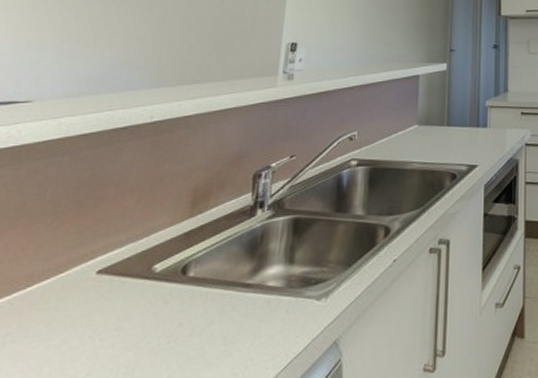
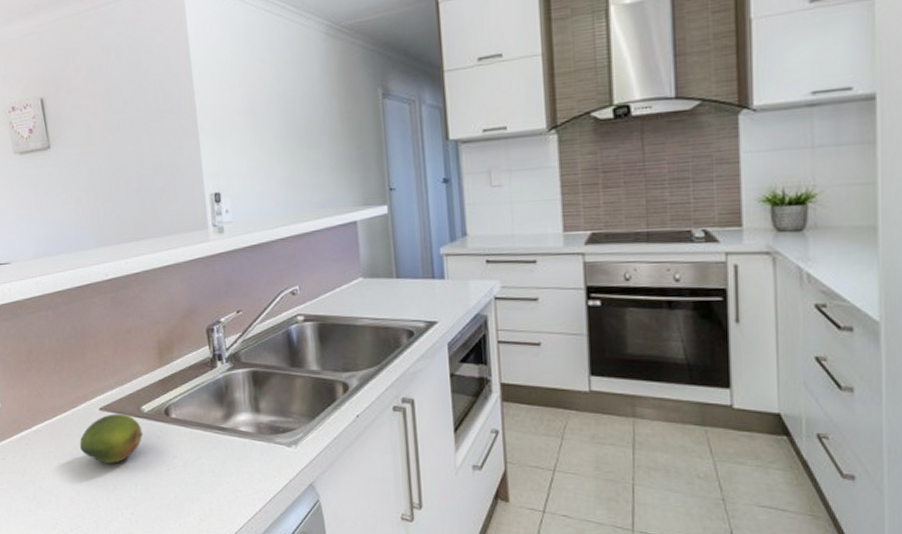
fruit: none [53,276,147,343] -> present [79,414,143,463]

